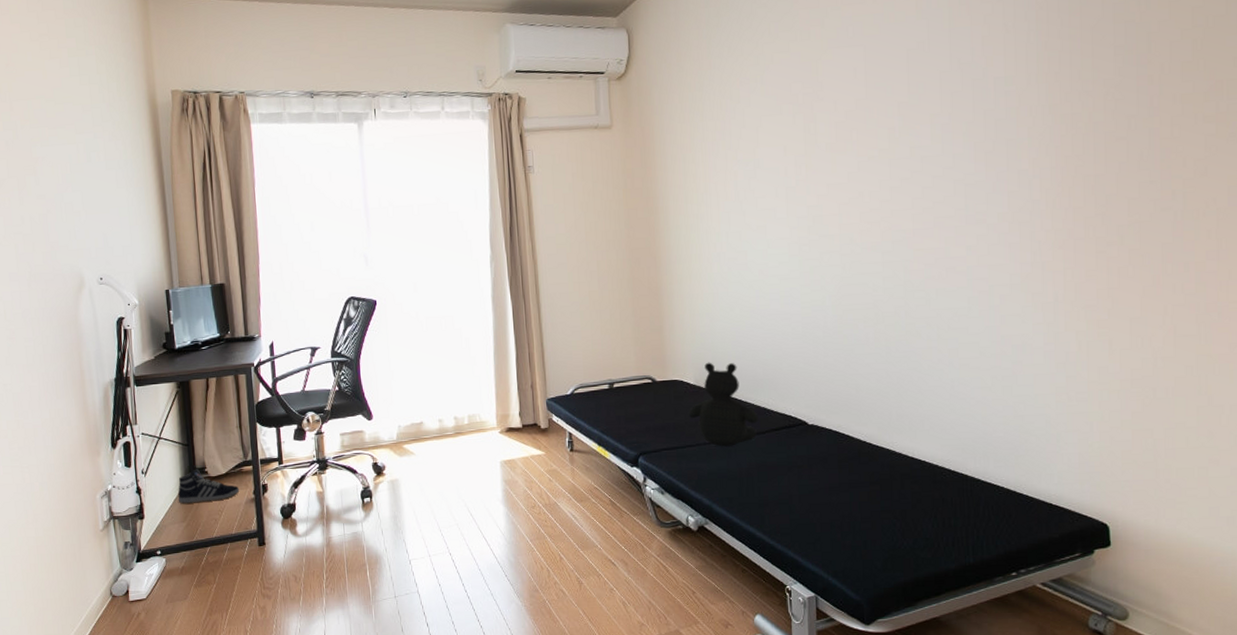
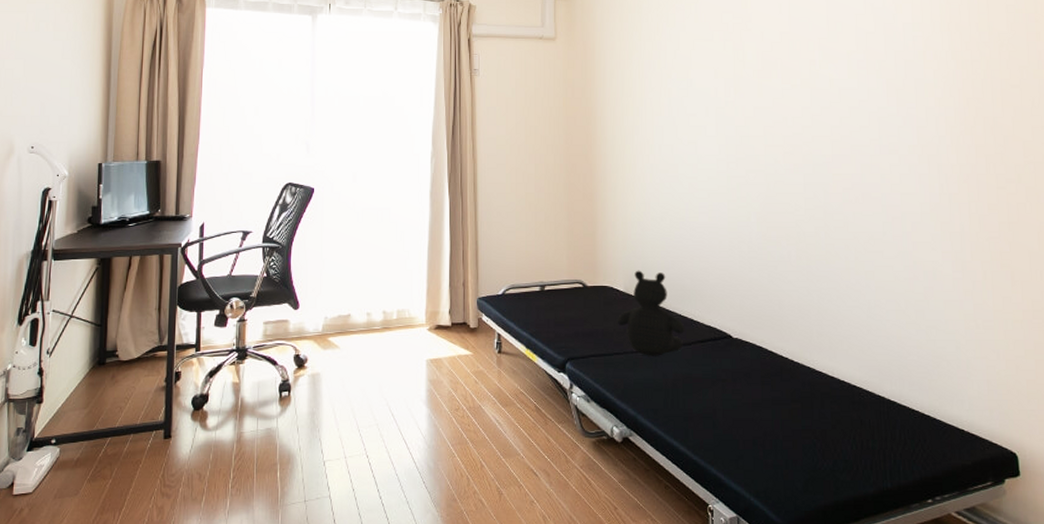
sneaker: present [178,469,240,504] -> none [82,351,151,389]

